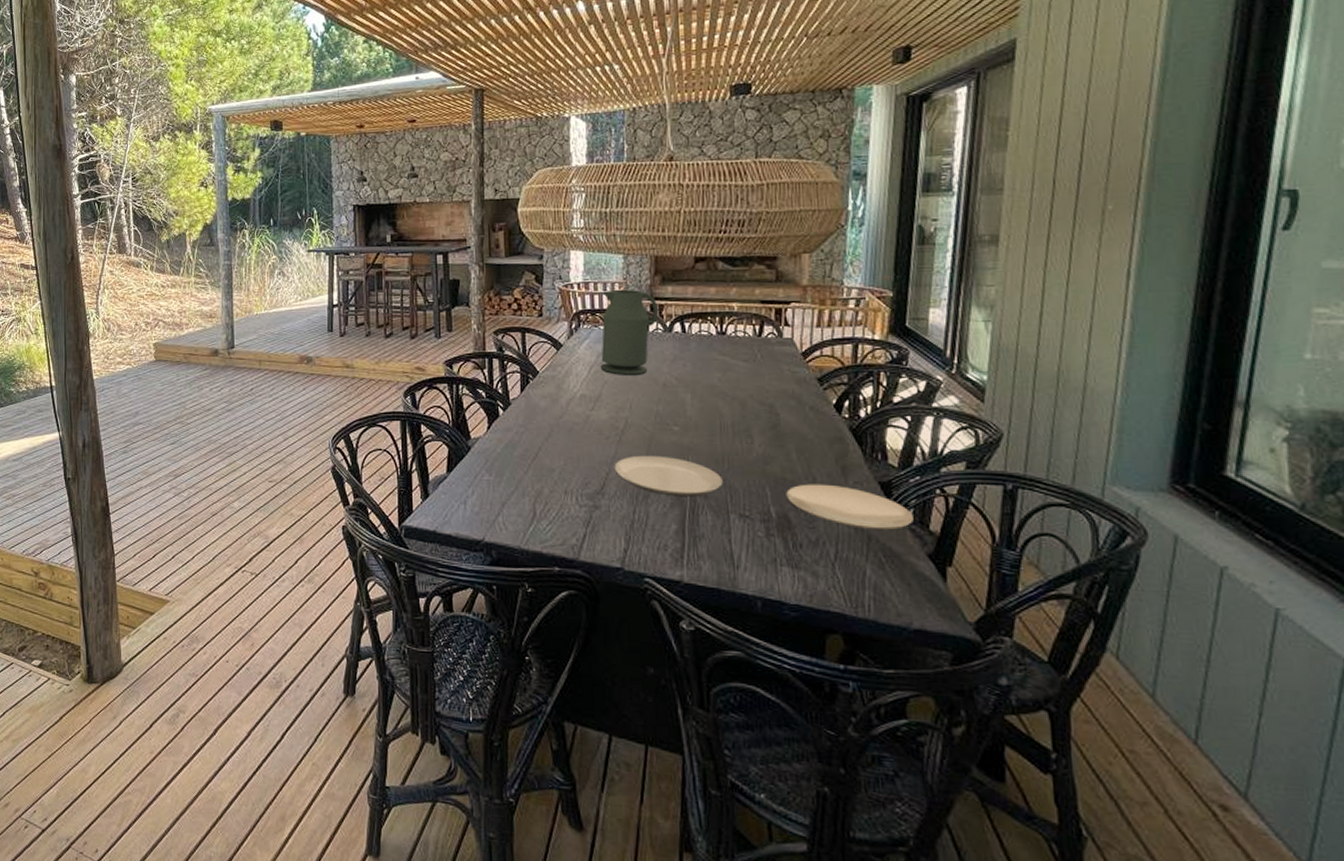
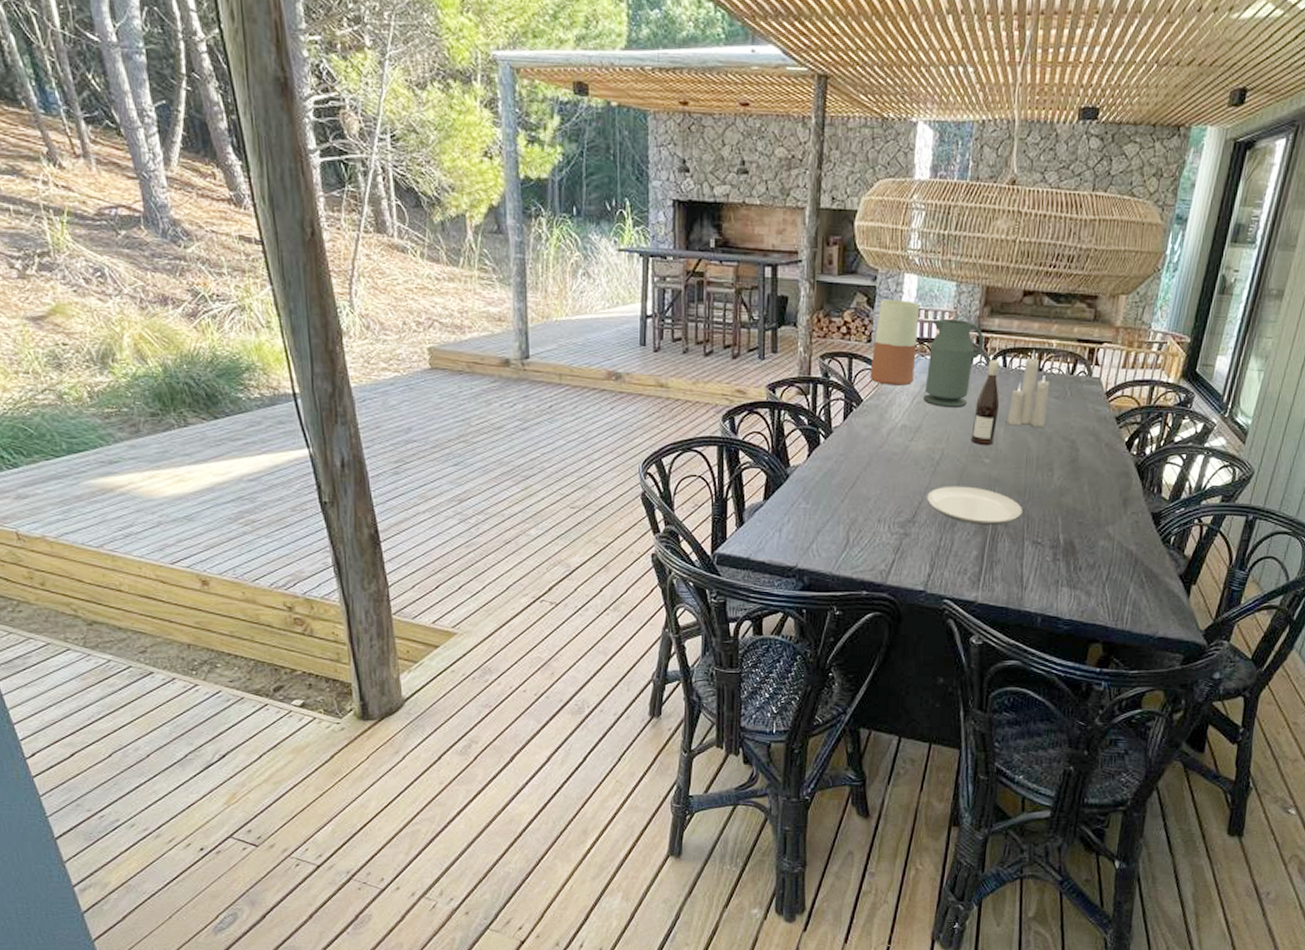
vase: none [543,275,589,356] -> present [869,299,920,386]
bottle: none [655,326,683,412] -> present [971,359,1000,445]
candle: none [692,315,737,393] -> present [1005,351,1051,428]
plate: present [786,484,914,530] -> none [1074,514,1174,554]

